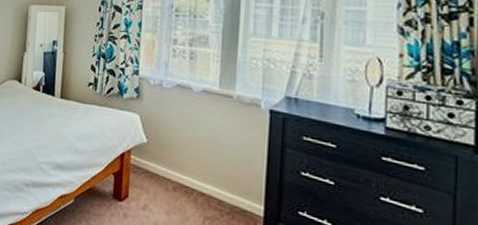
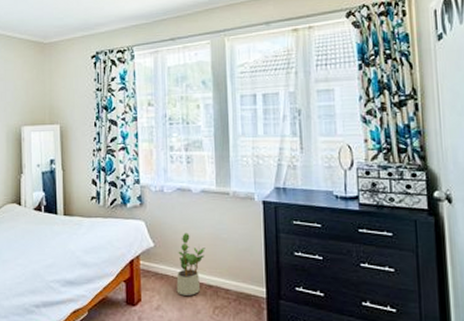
potted plant: none [166,132,201,201] -> present [176,233,205,296]

